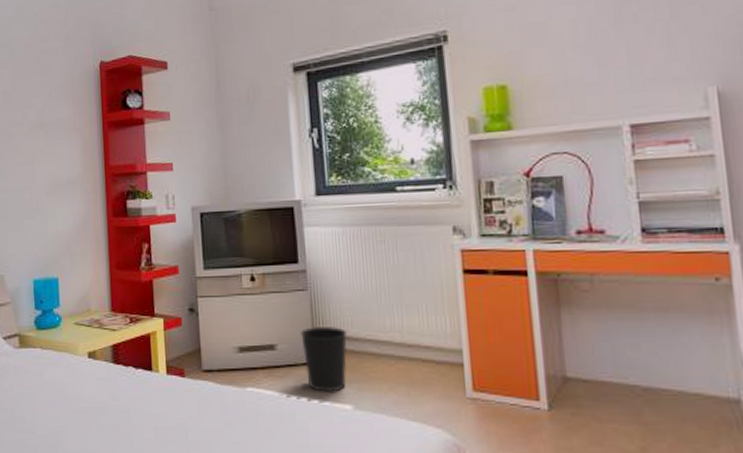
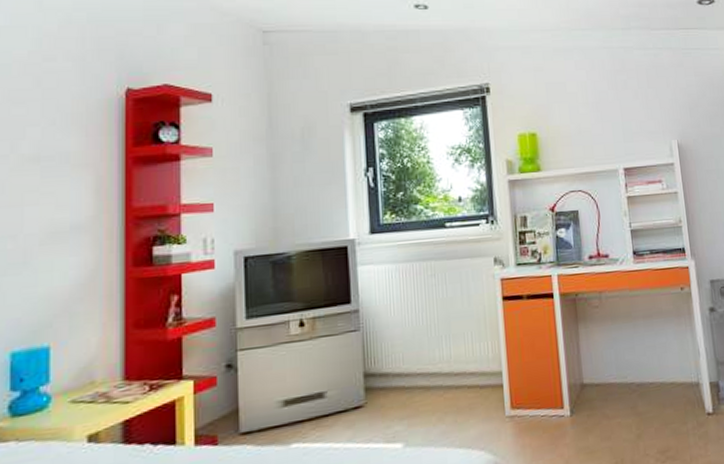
wastebasket: present [300,327,347,392] -> none [351,364,398,435]

